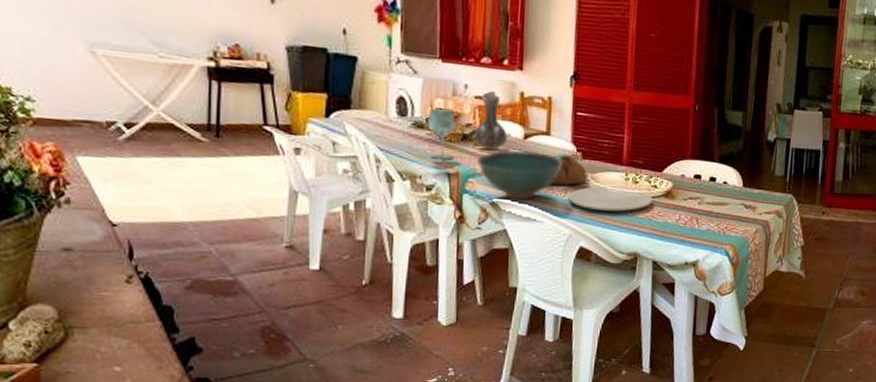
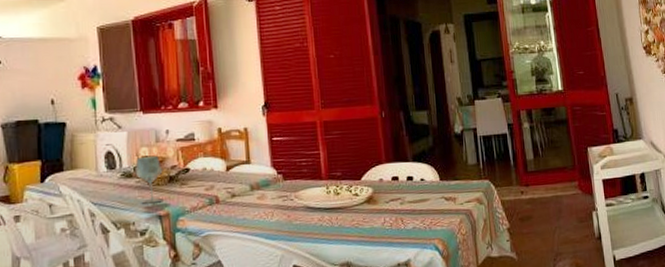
pitcher: present [474,93,508,151] -> none [179,135,211,188]
bowl: present [477,149,562,201] -> none [185,180,266,231]
bread: present [550,155,588,186] -> none [257,179,291,210]
plate: present [568,186,653,212] -> none [275,201,356,228]

